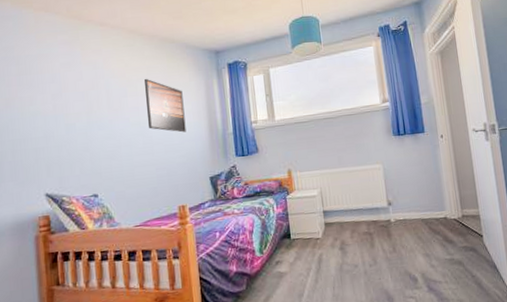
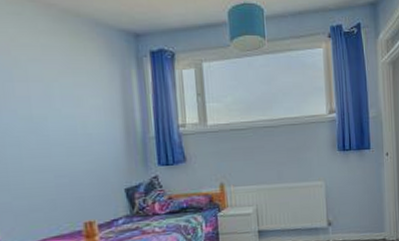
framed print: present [144,78,186,133] -> none [38,59,95,133]

